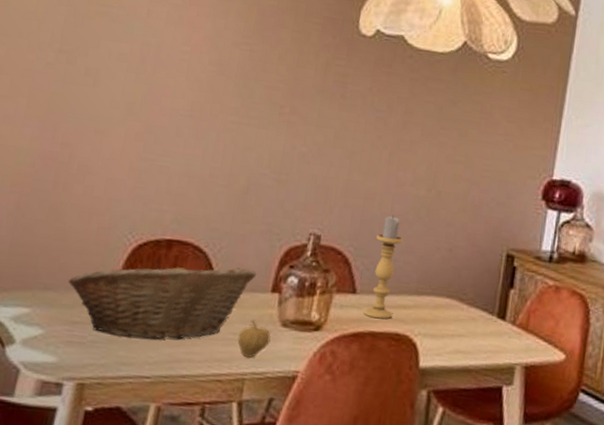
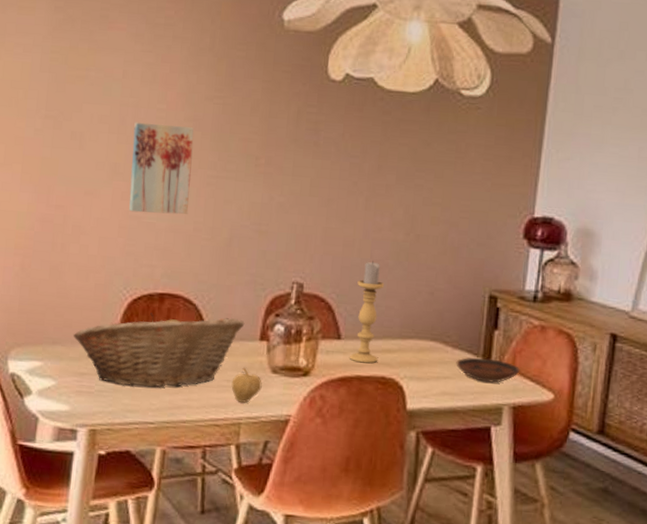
wall art: none [142,62,218,159] -> present [129,122,194,215]
bowl: none [471,315,534,342] -> present [456,357,520,383]

